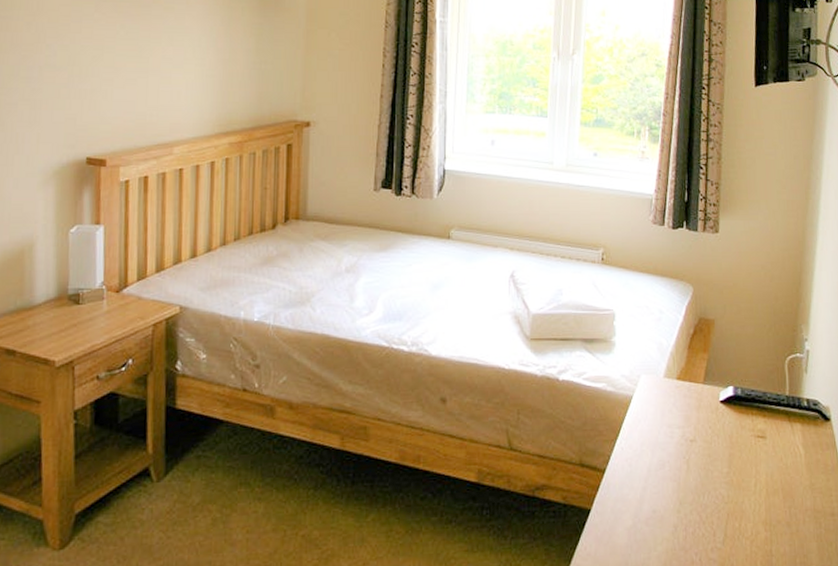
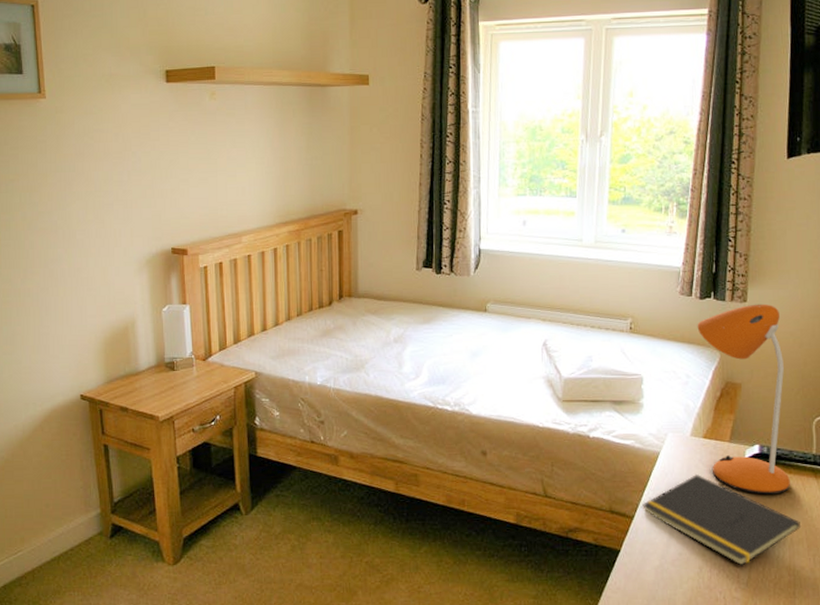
notepad: none [615,419,777,523] -> present [643,473,802,566]
desk lamp: none [670,235,765,441] -> present [697,303,790,495]

